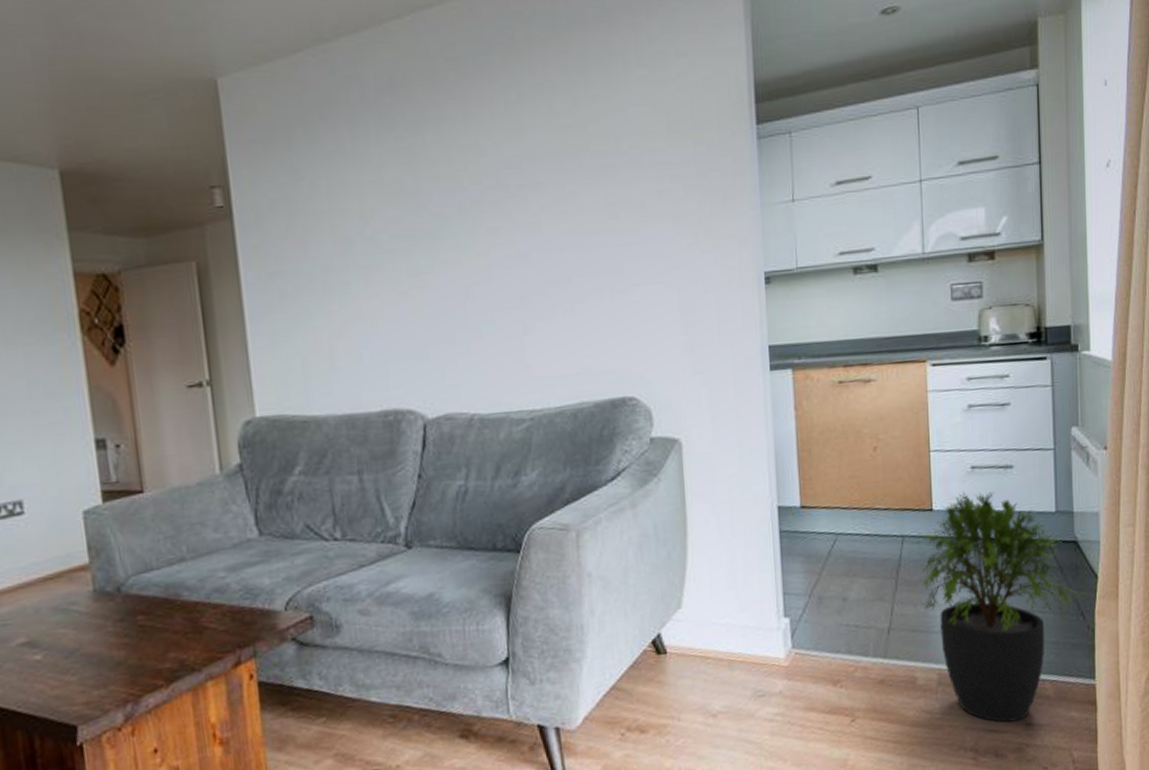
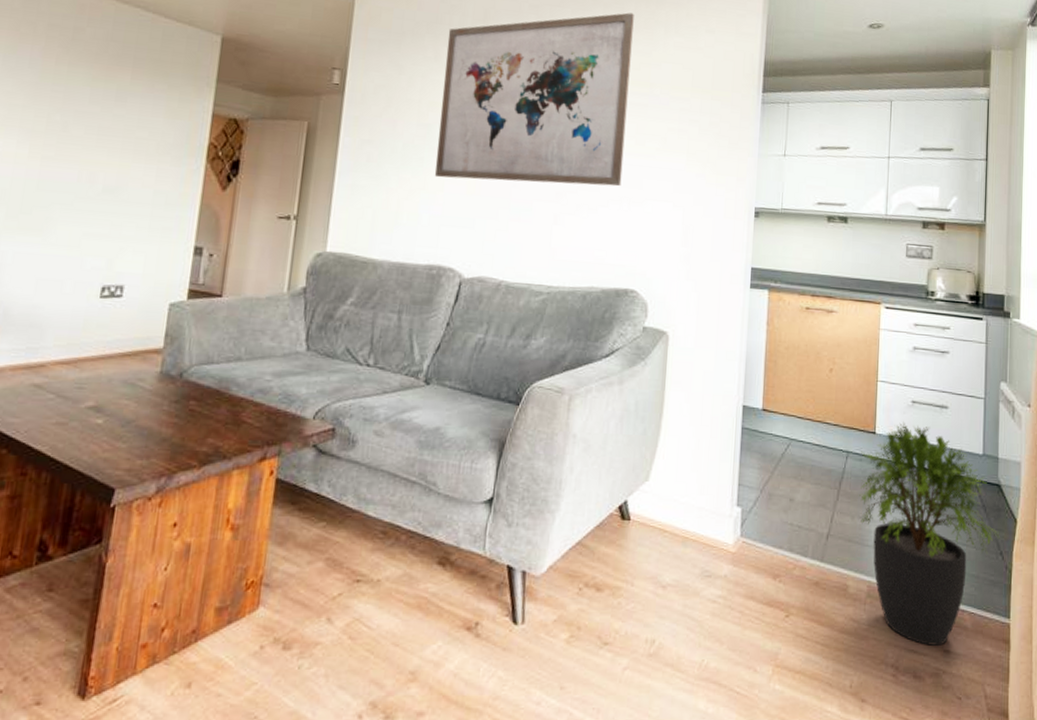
wall art: none [347,47,598,304] -> present [434,12,634,187]

